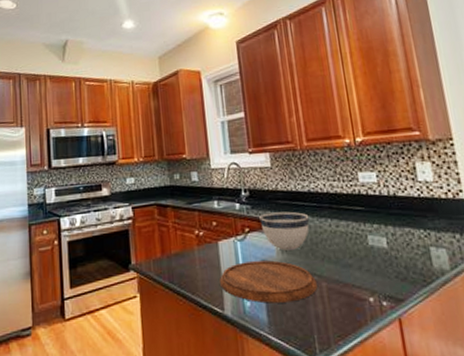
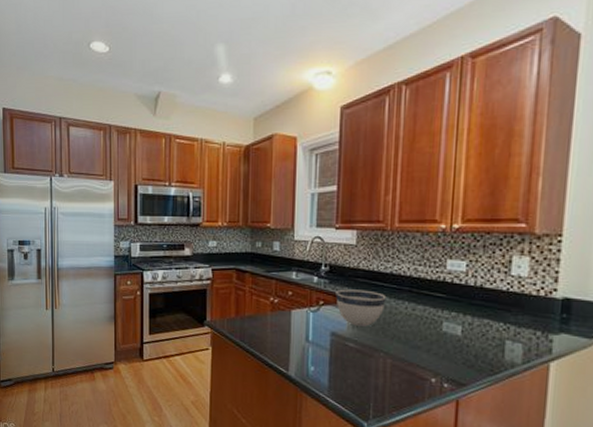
cutting board: present [220,260,318,303] -> none [288,331,382,373]

